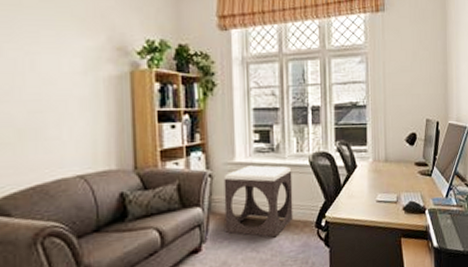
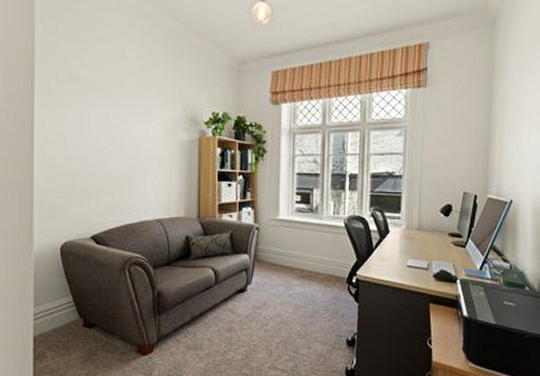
footstool: present [224,165,293,238] -> none [267,223,328,288]

